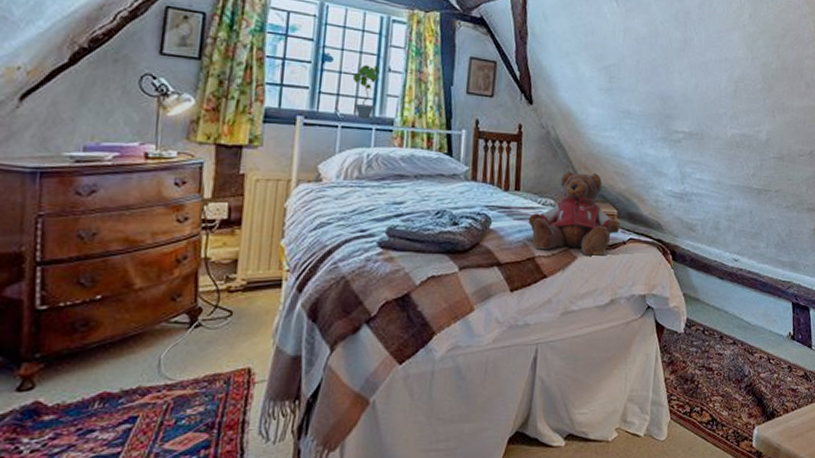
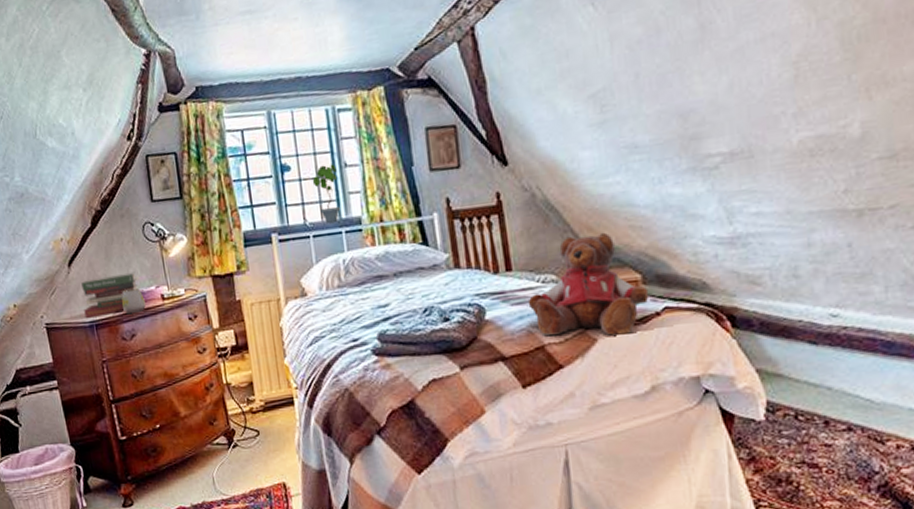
books: none [27,119,117,164] -> present [81,271,138,319]
mug: none [85,140,121,168] -> present [121,289,146,315]

